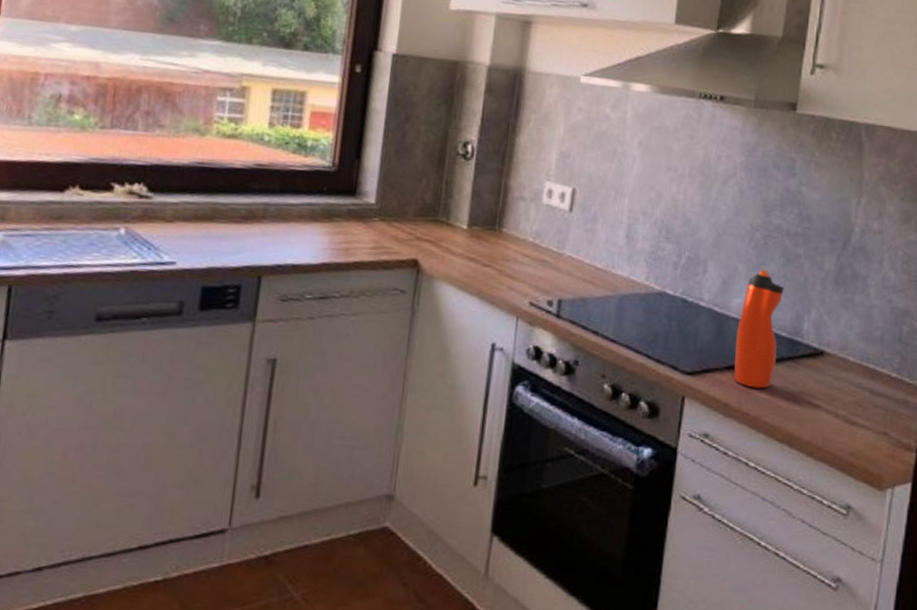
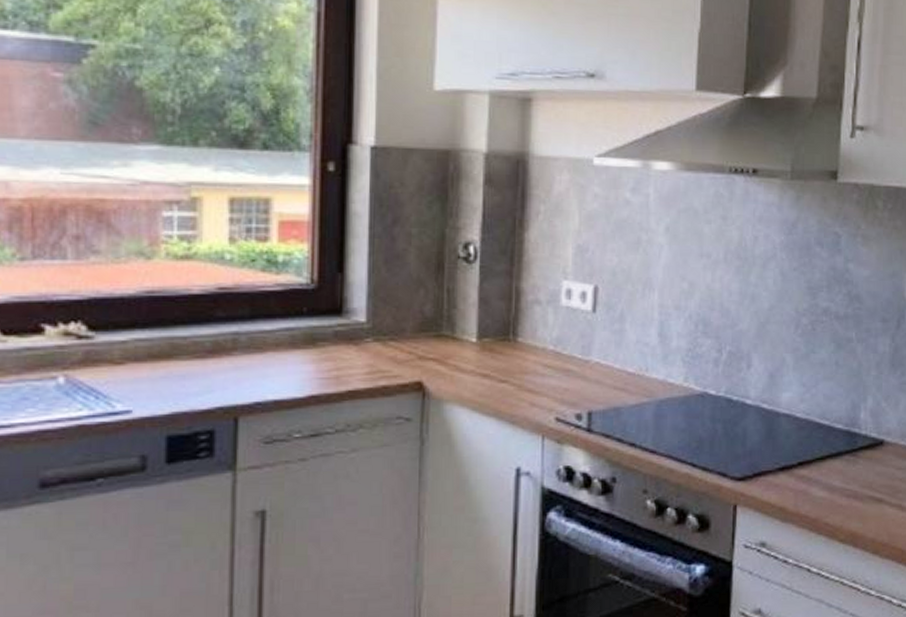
water bottle: present [734,269,784,389] -> none [787,358,837,488]

